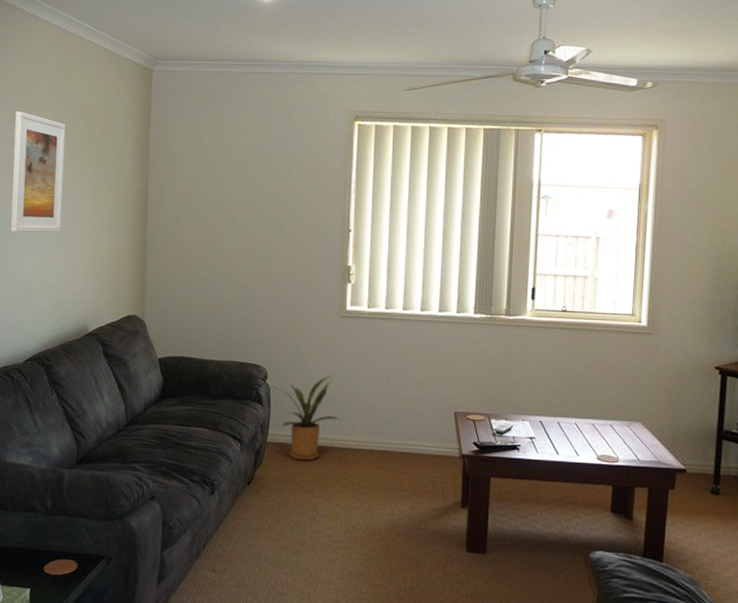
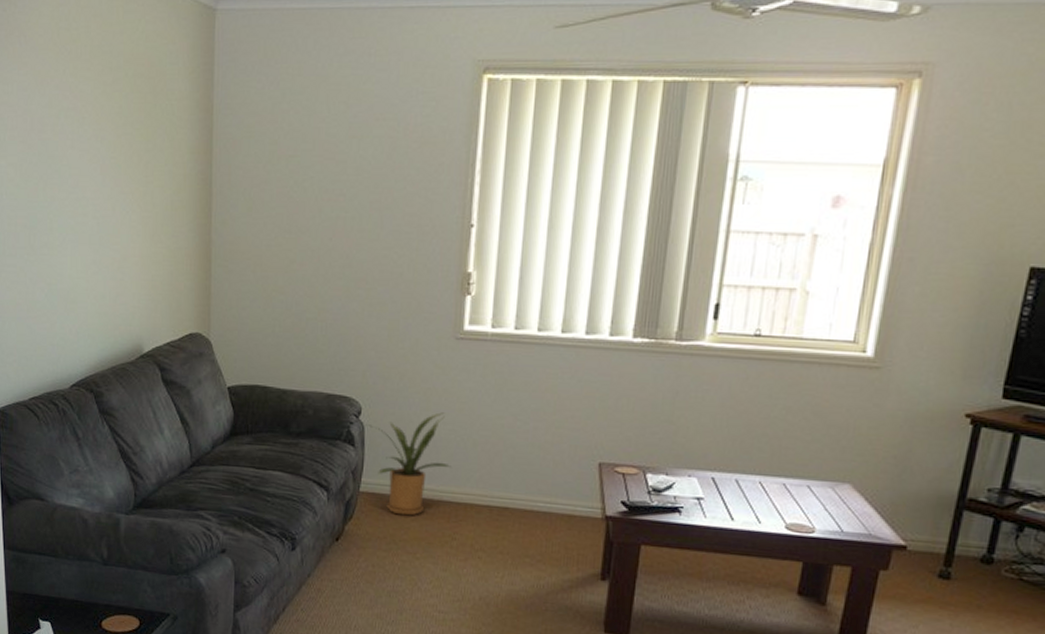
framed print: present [10,111,66,233] -> none [45,70,108,229]

